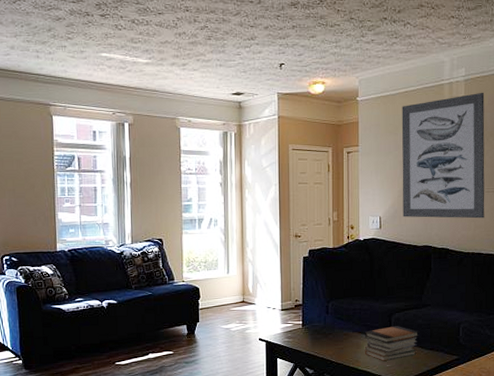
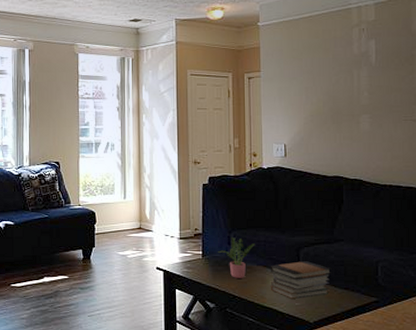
potted plant: none [316,307,351,345] -> present [217,237,255,278]
wall art: present [401,92,485,219] -> none [306,15,402,149]

